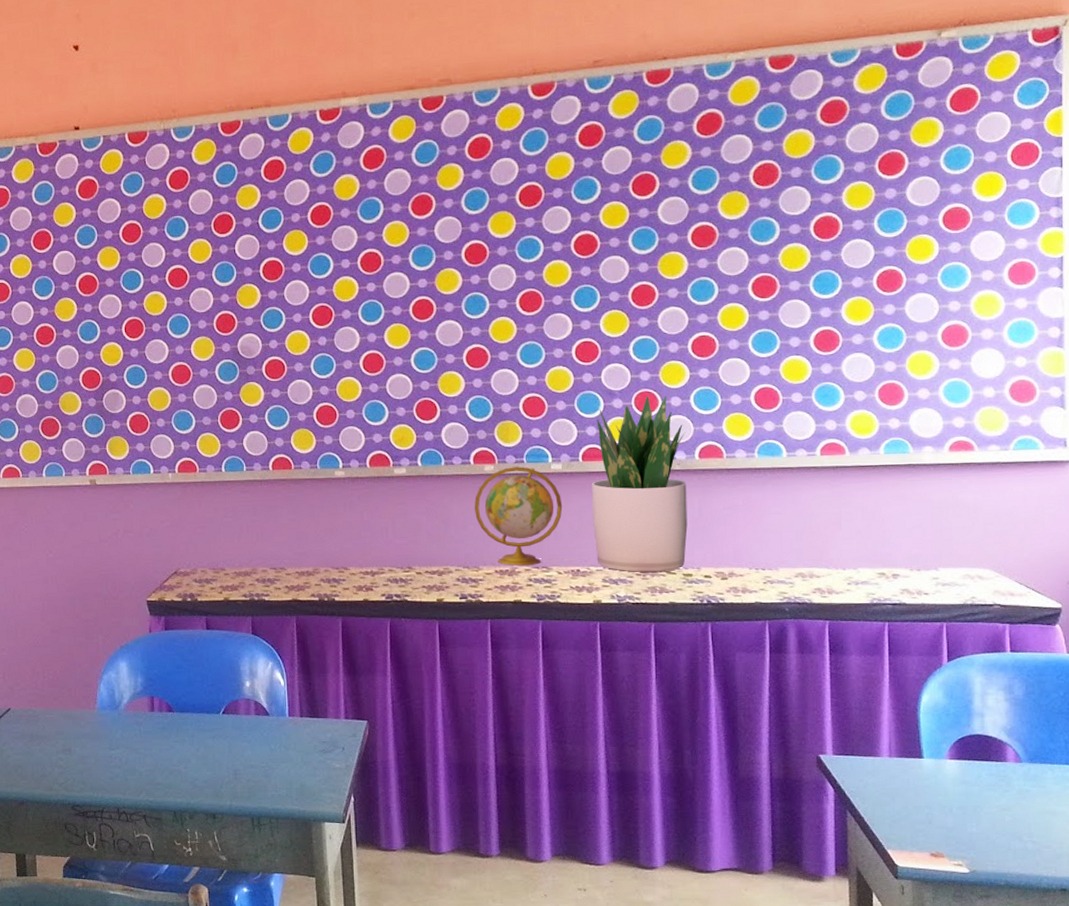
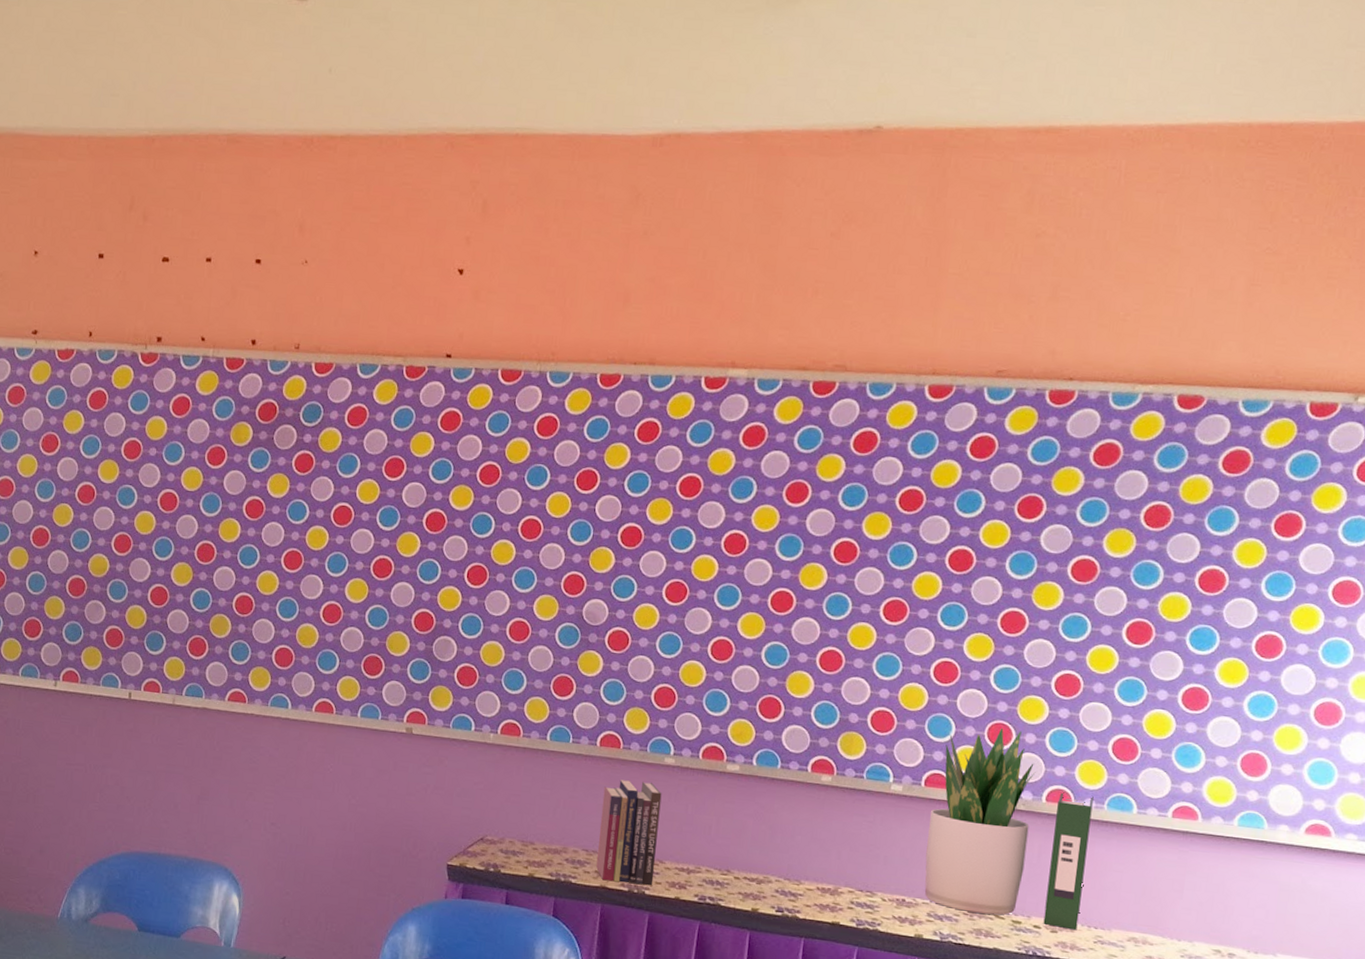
books: none [282,496,341,594] -> present [596,780,662,886]
globe: present [475,466,563,566] -> none [804,781,897,888]
binder: none [711,446,746,575] -> present [1043,791,1094,930]

